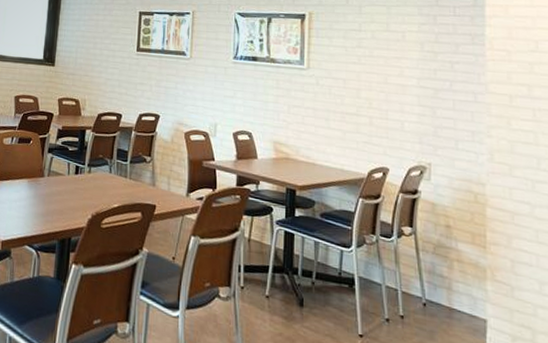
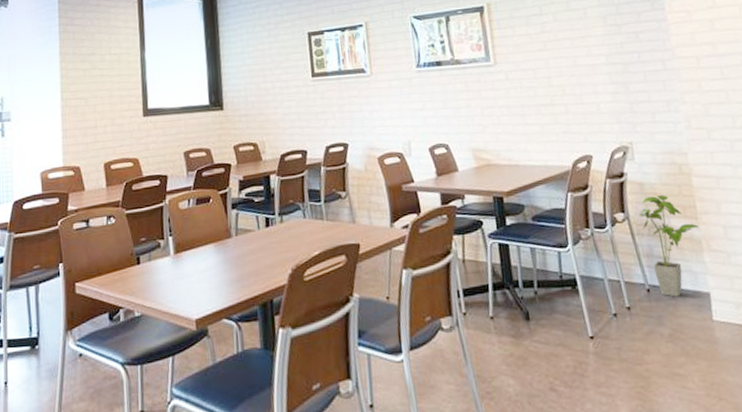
house plant: none [427,217,486,317] -> present [639,194,699,297]

